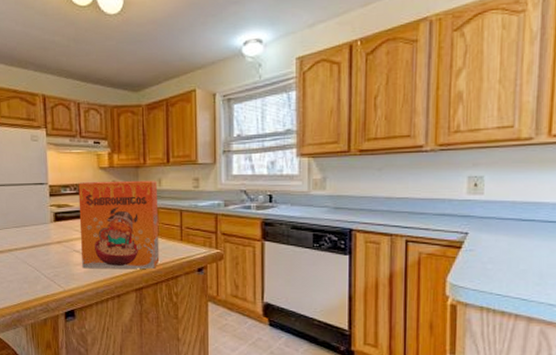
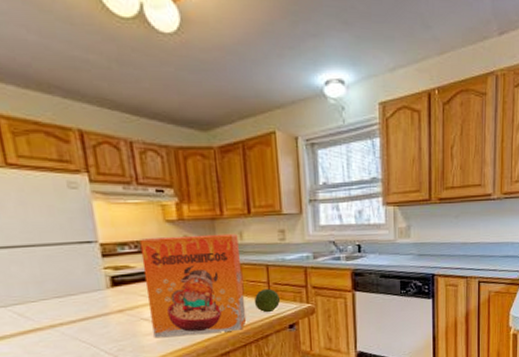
fruit: none [167,232,192,255] -> present [254,288,281,313]

